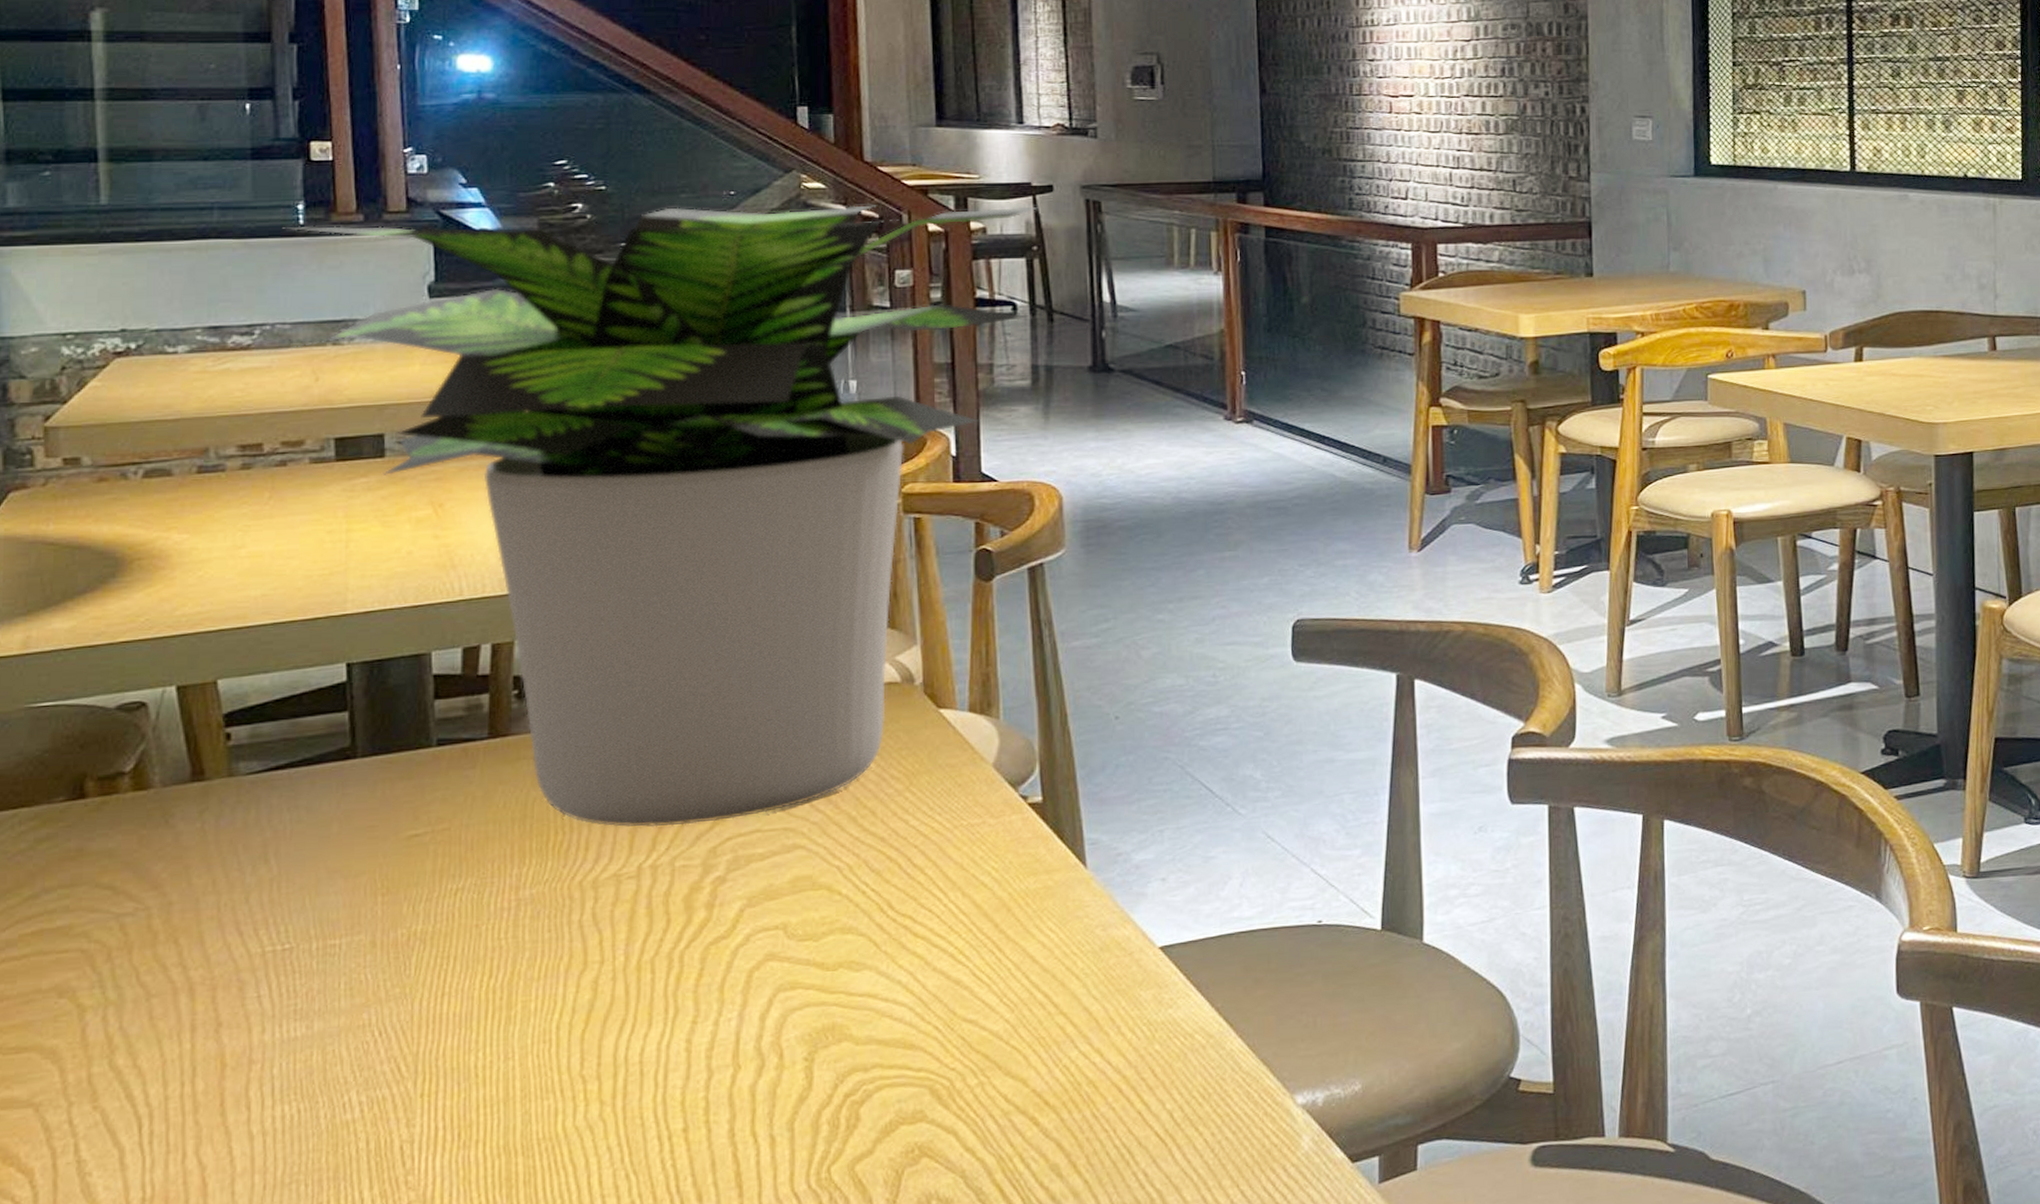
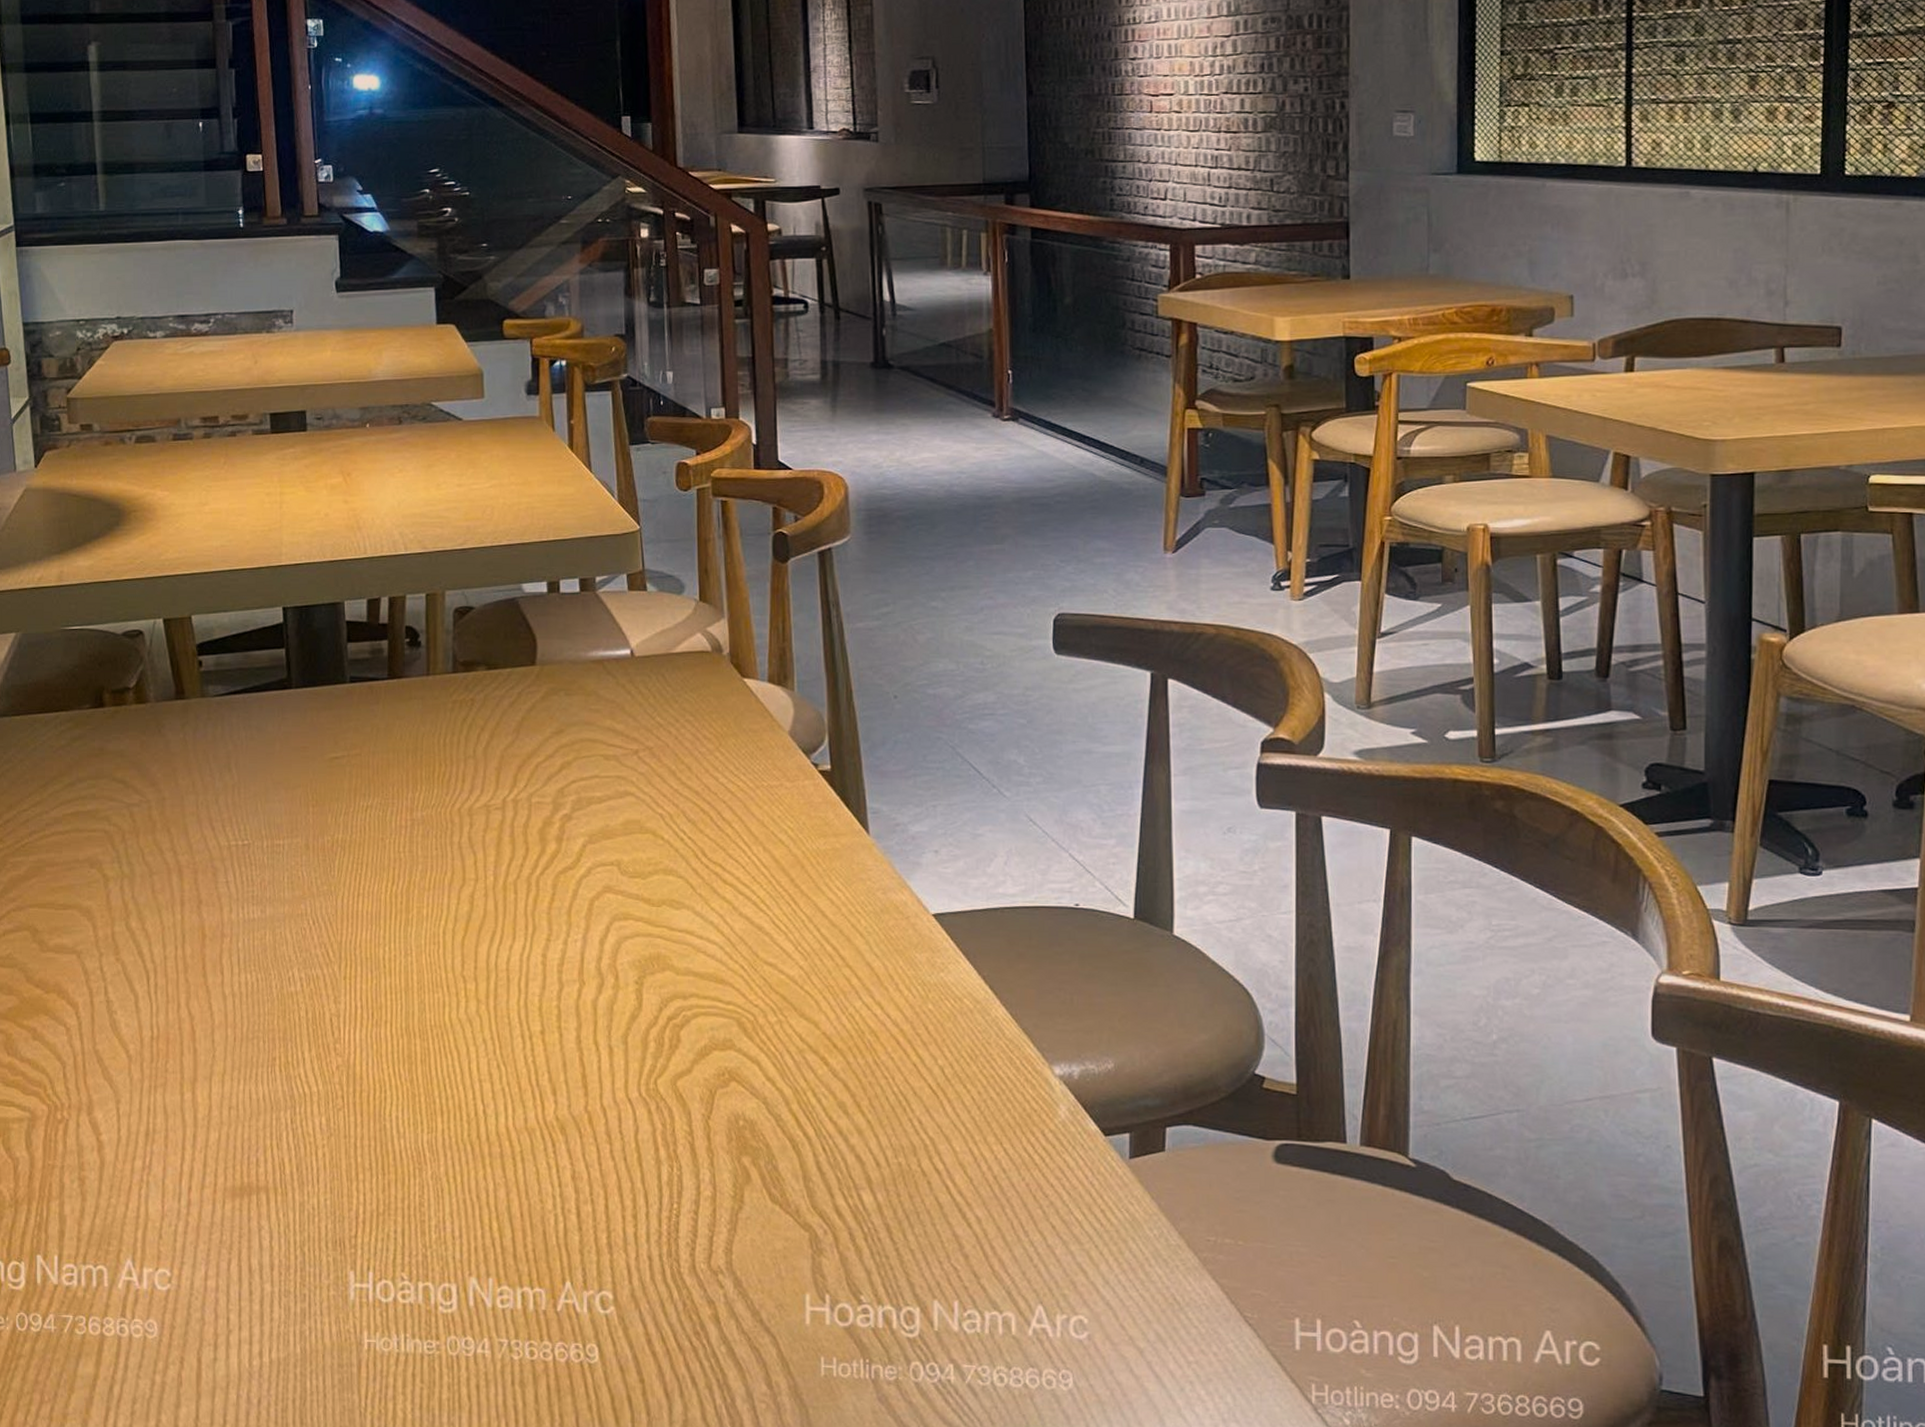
potted plant: present [256,205,1041,828] -> none [212,208,829,767]

